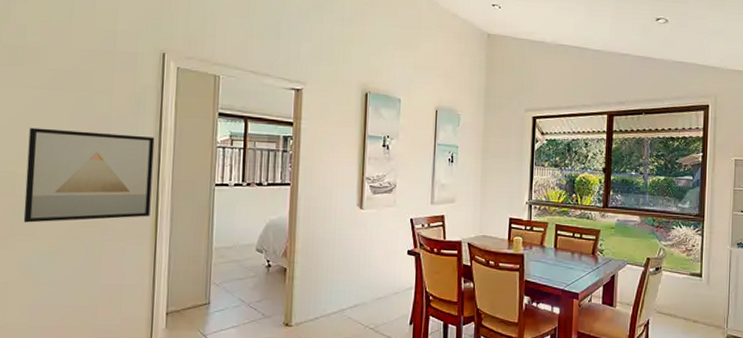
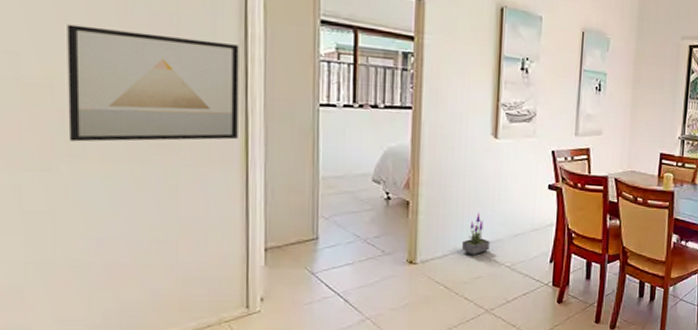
potted plant: none [331,277,356,318] -> present [461,212,490,256]

